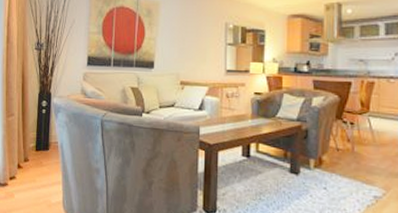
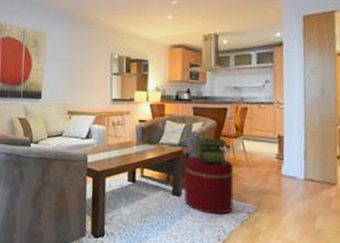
ottoman: none [302,132,359,197] -> present [184,156,234,215]
stack of books: none [316,113,351,143] -> present [195,138,227,164]

